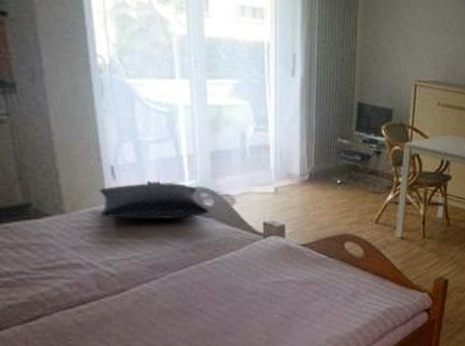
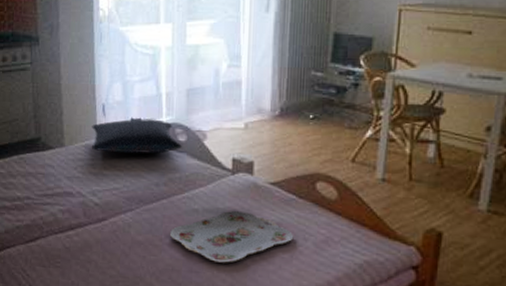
serving tray: none [200,273,325,322] -> present [169,211,294,263]

